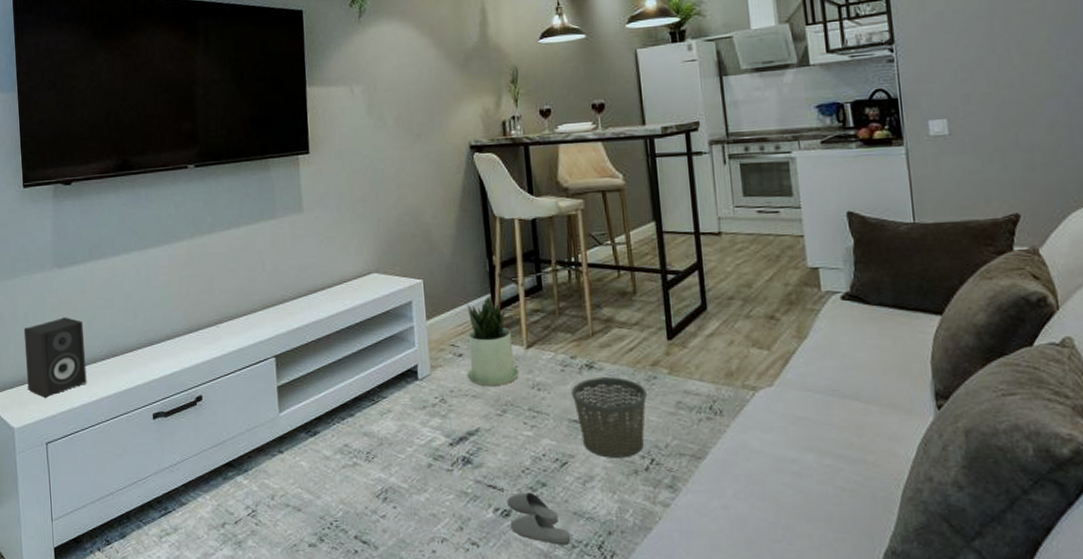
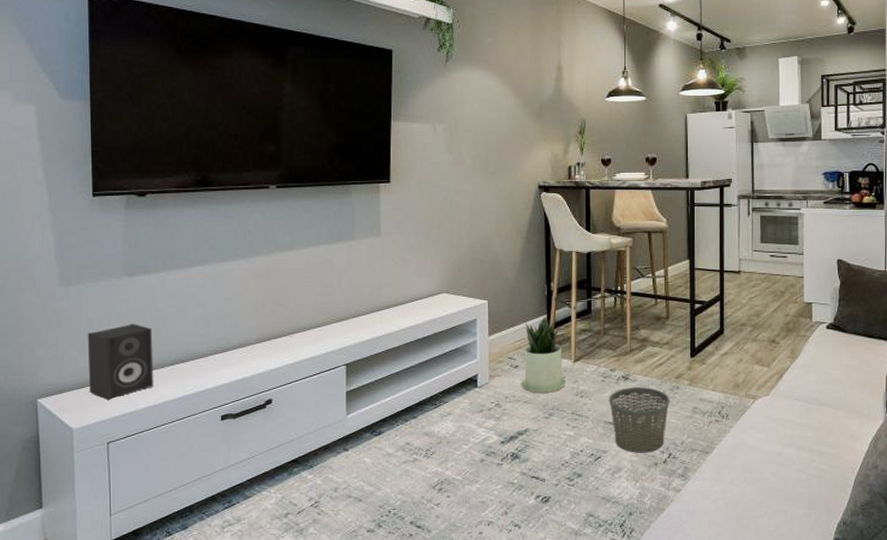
slippers: present [507,492,571,544] -> none [547,482,599,524]

